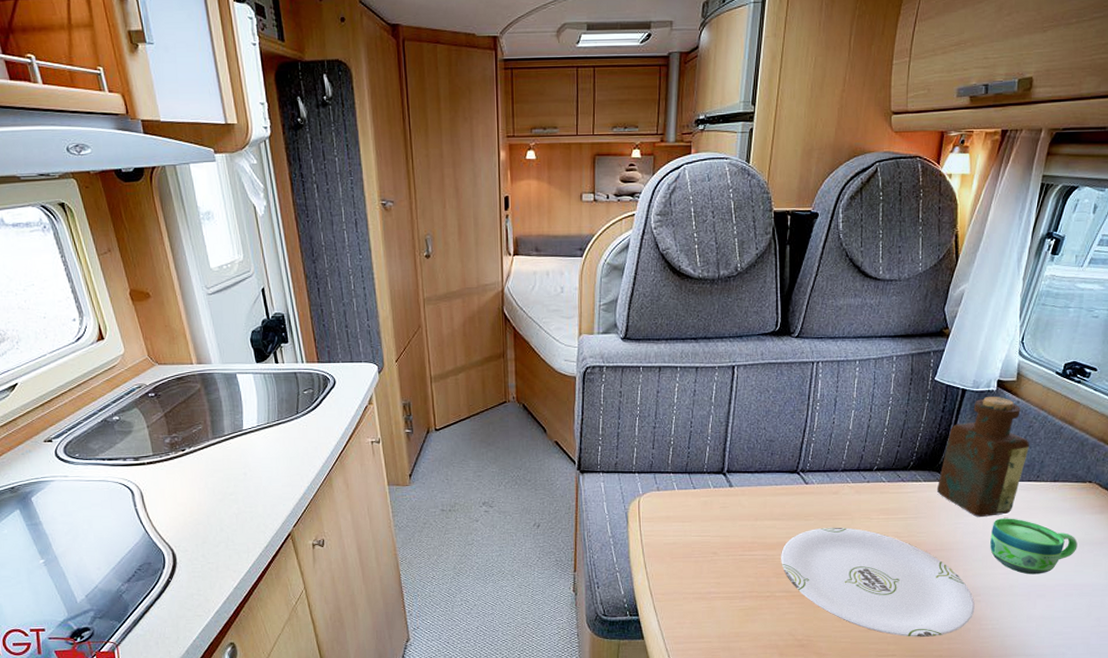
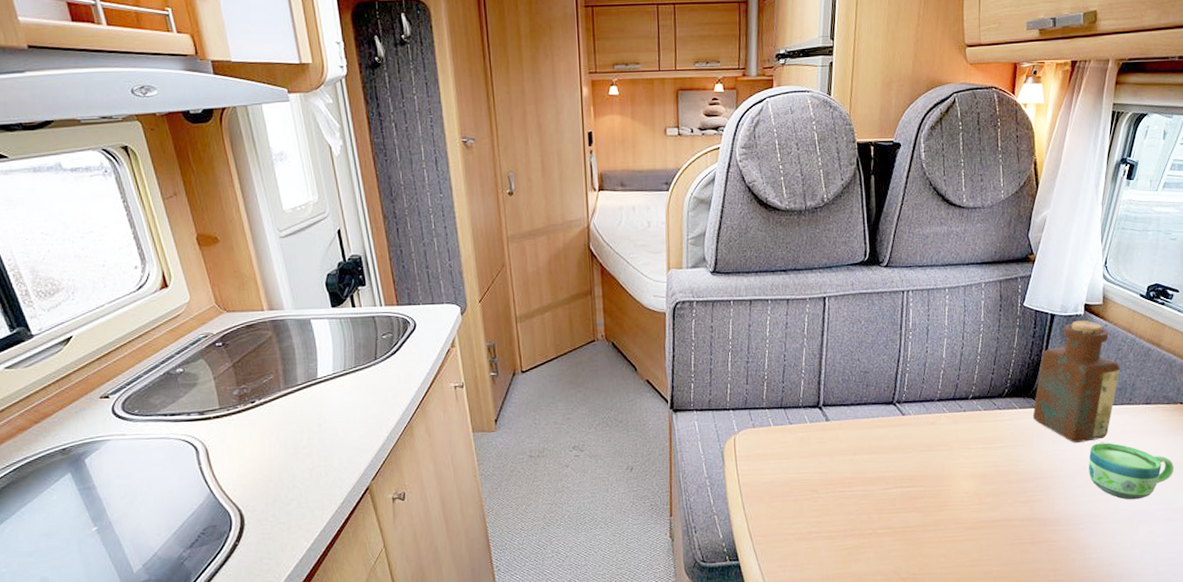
plate: present [781,527,975,637] -> none [881,458,1078,570]

